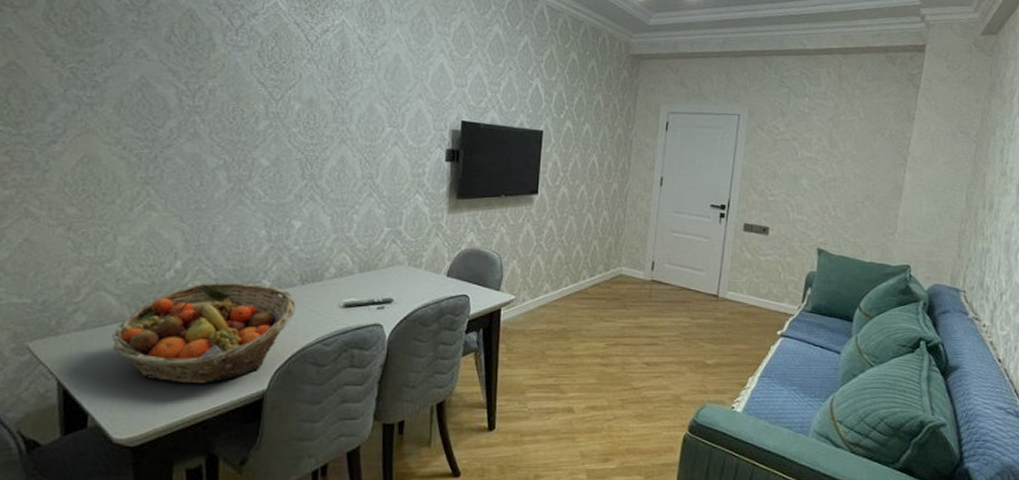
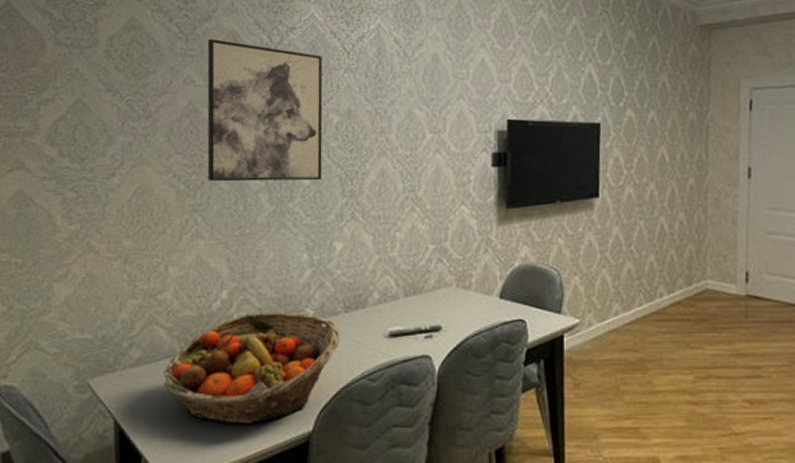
wall art: none [161,14,286,163] -> present [207,38,323,182]

